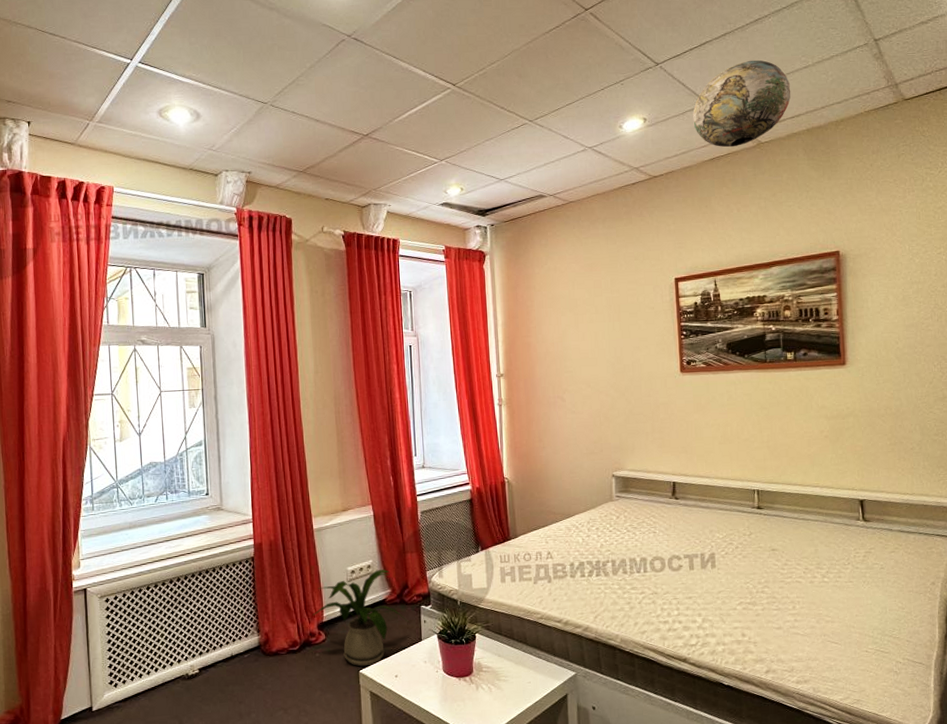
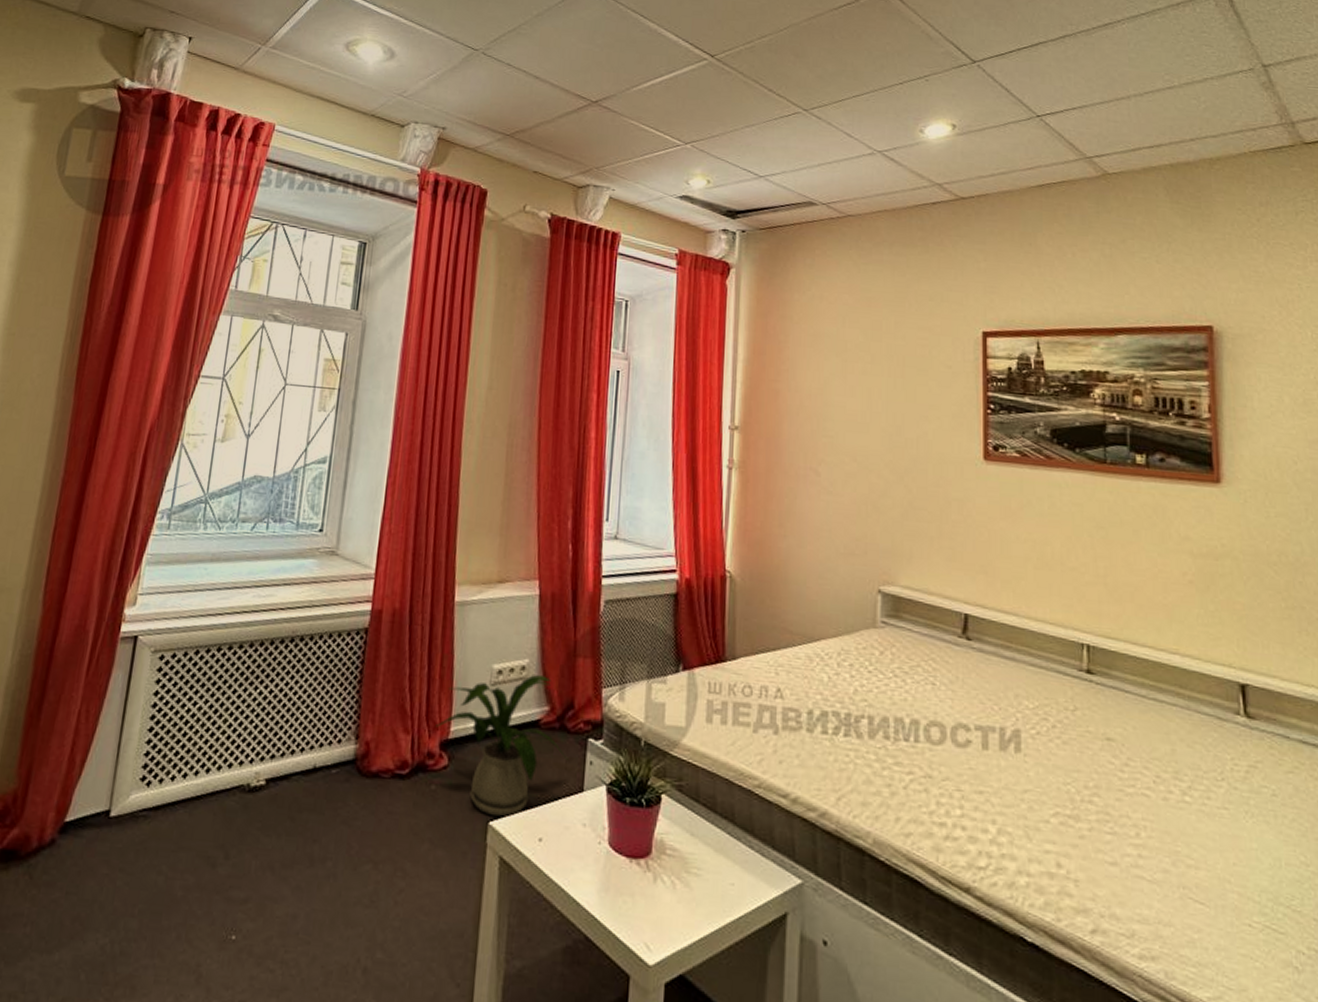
decorative vase: present [693,60,791,148] -> none [1017,71,1150,175]

